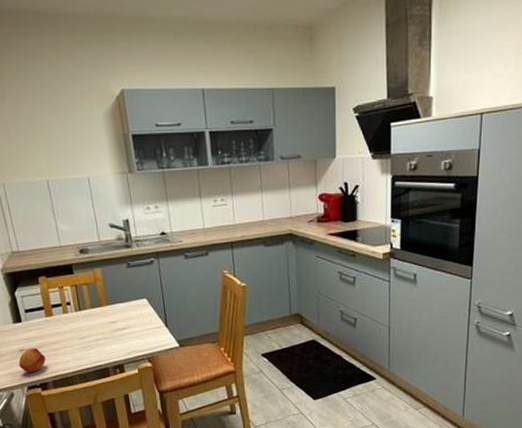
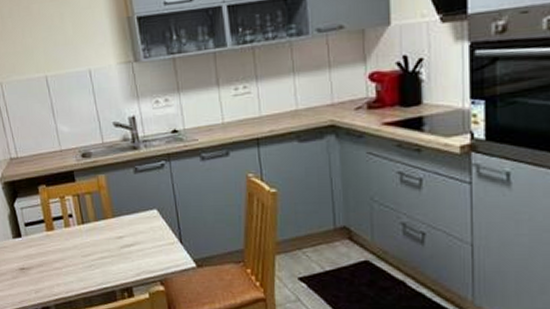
fruit: present [18,347,46,372] -> none [19,266,47,294]

